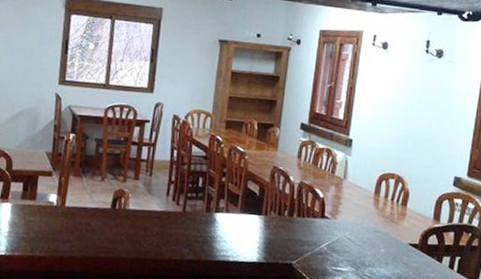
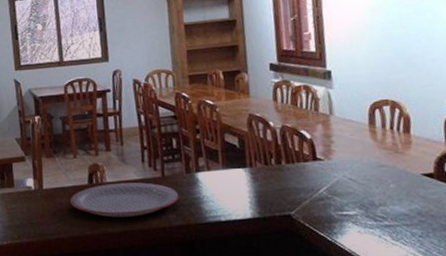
plate: none [90,210,195,246] -> present [70,182,179,218]

